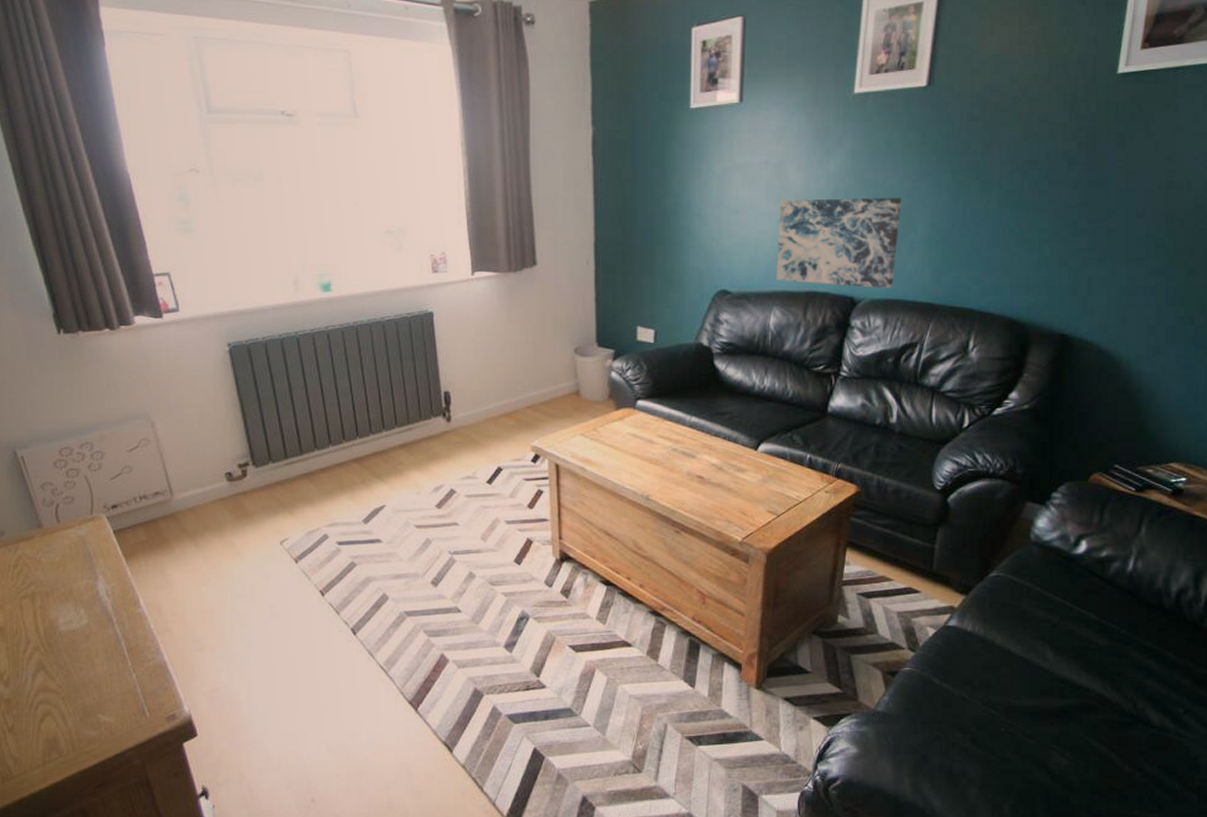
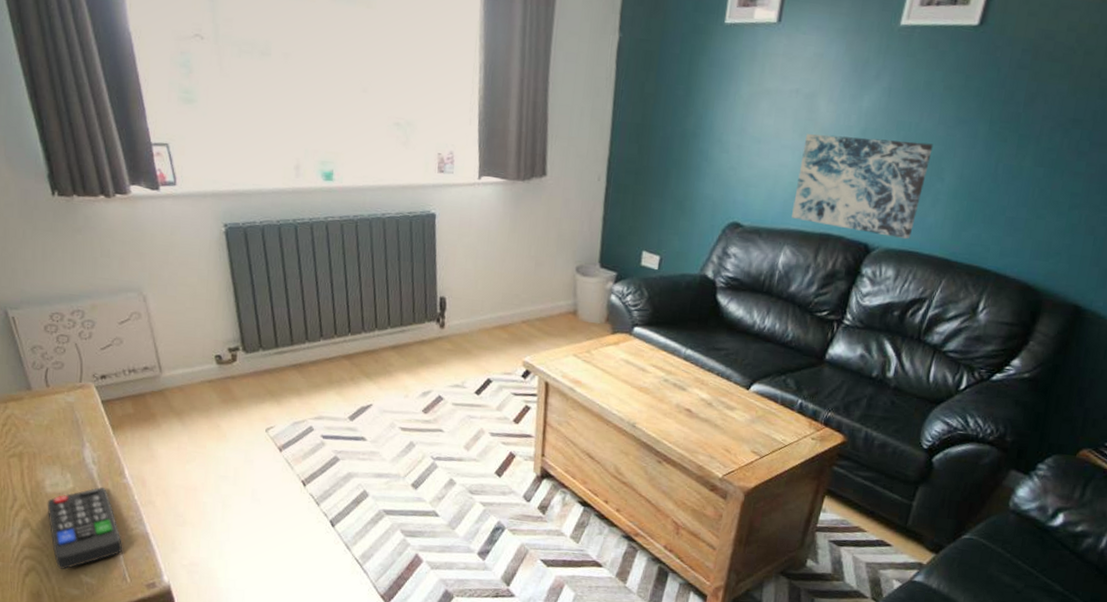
remote control: none [61,620,141,710] -> present [47,487,123,569]

